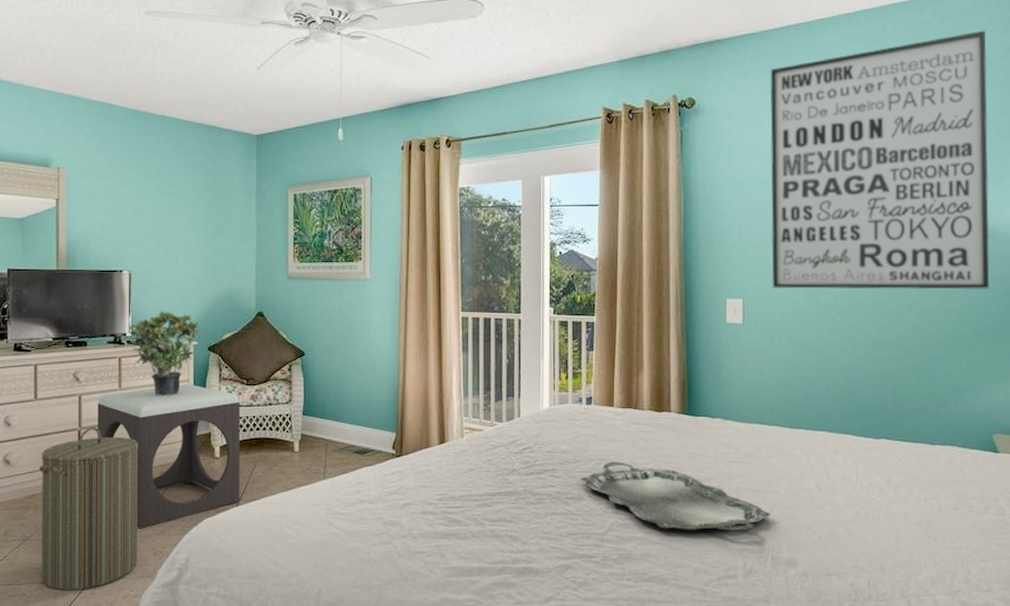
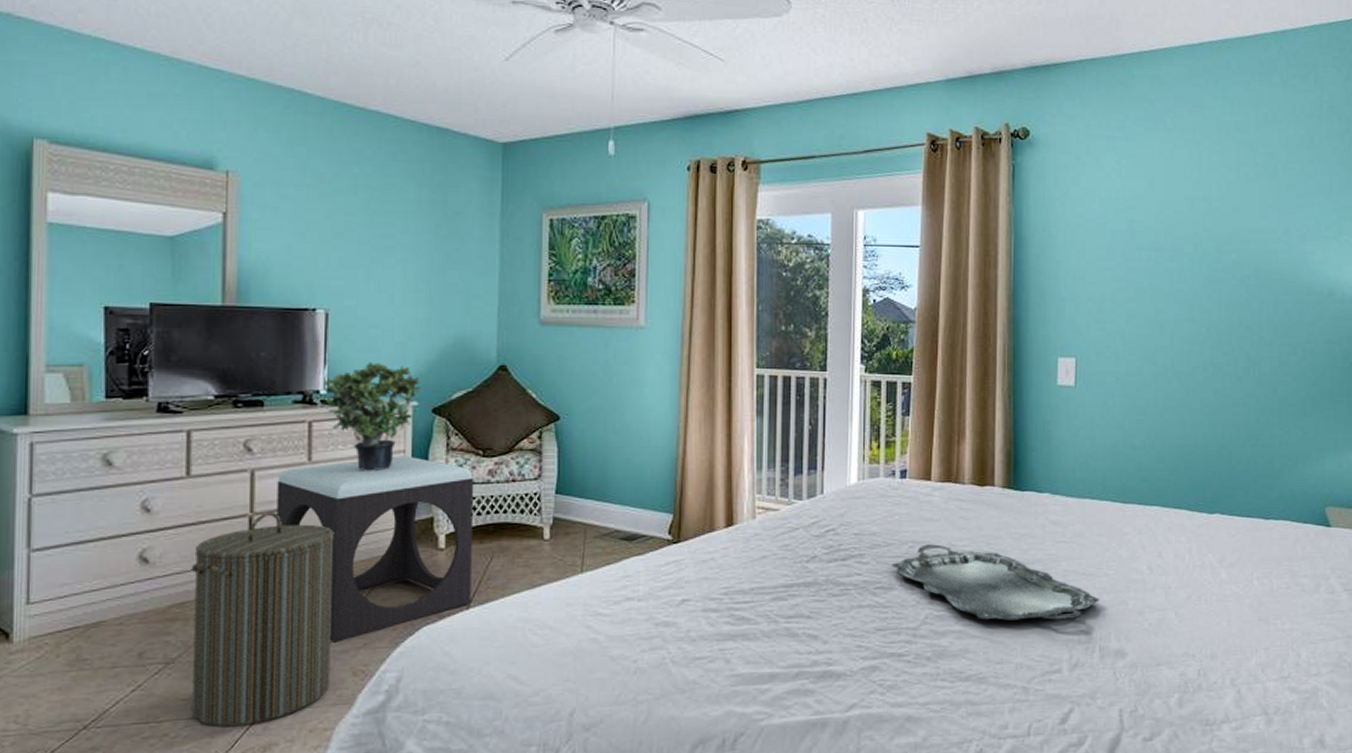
wall art: present [770,30,990,290] -> none [1107,73,1330,351]

